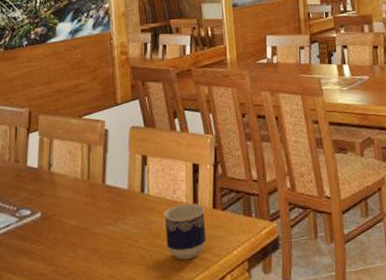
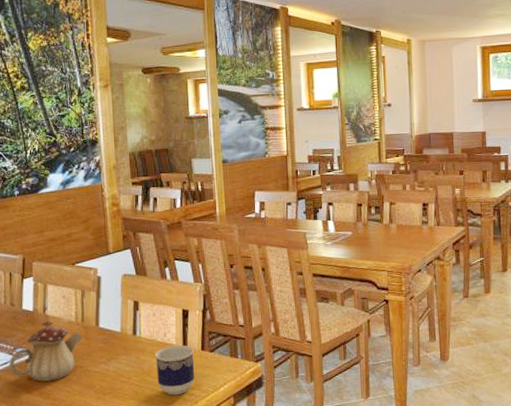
teapot: none [11,178,88,246] -> present [9,320,82,382]

